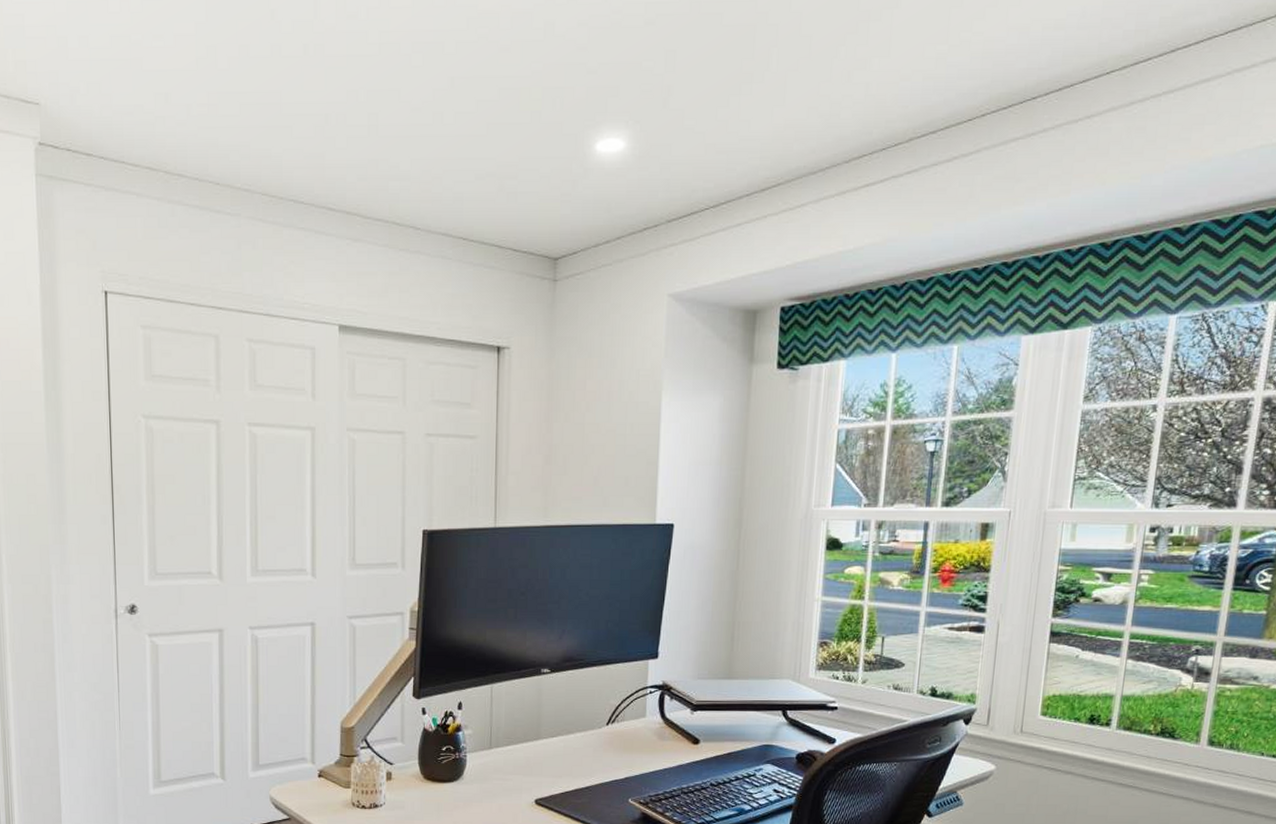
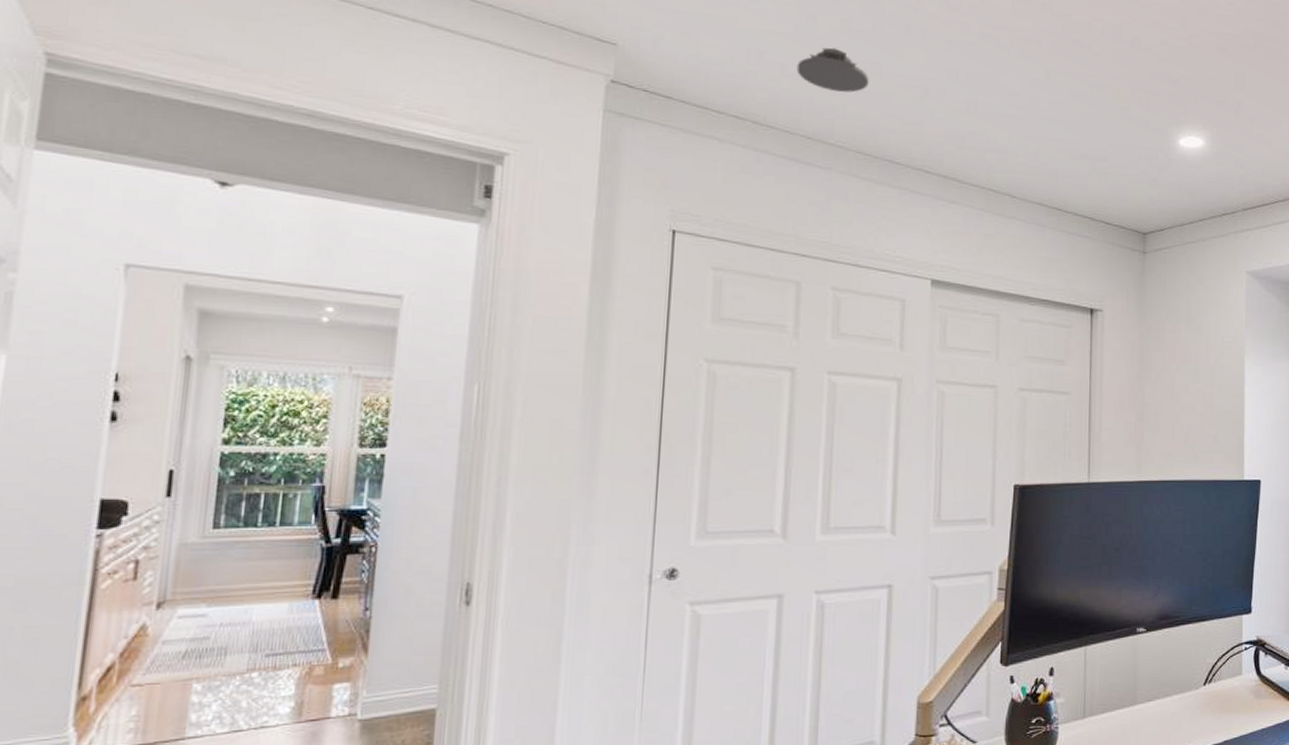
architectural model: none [201,80,270,129] -> present [796,47,869,93]

